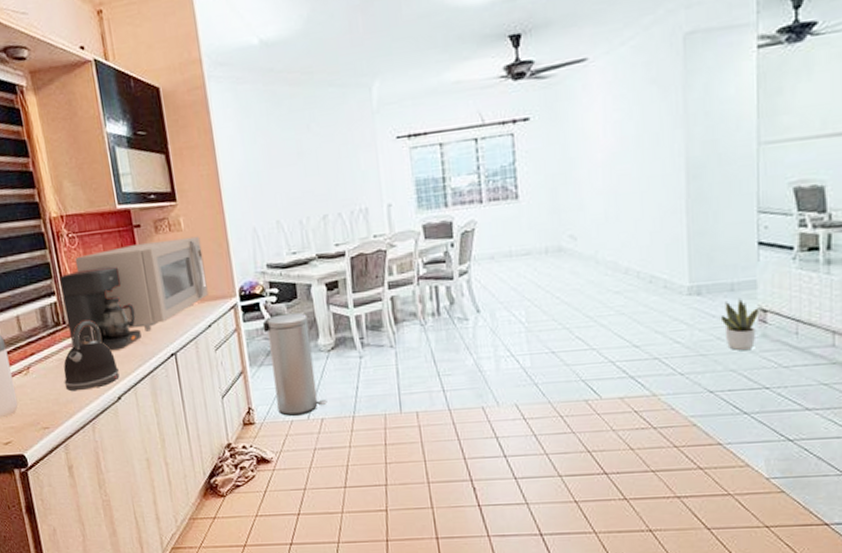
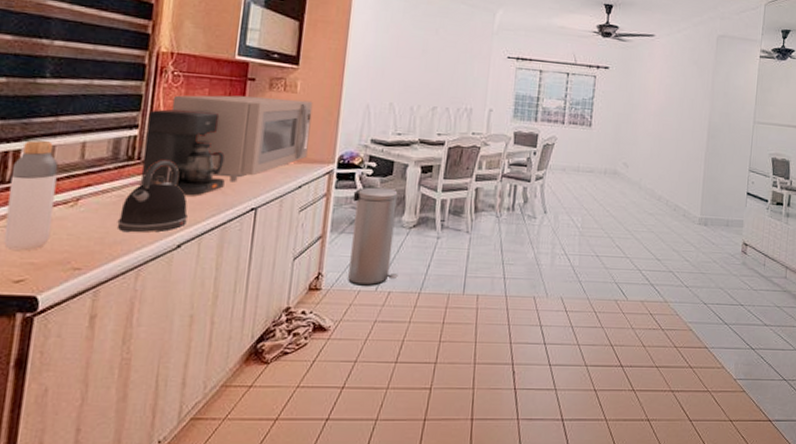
potted plant: present [720,298,760,351] -> none [717,232,743,274]

